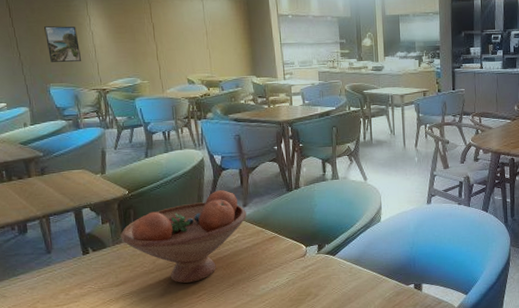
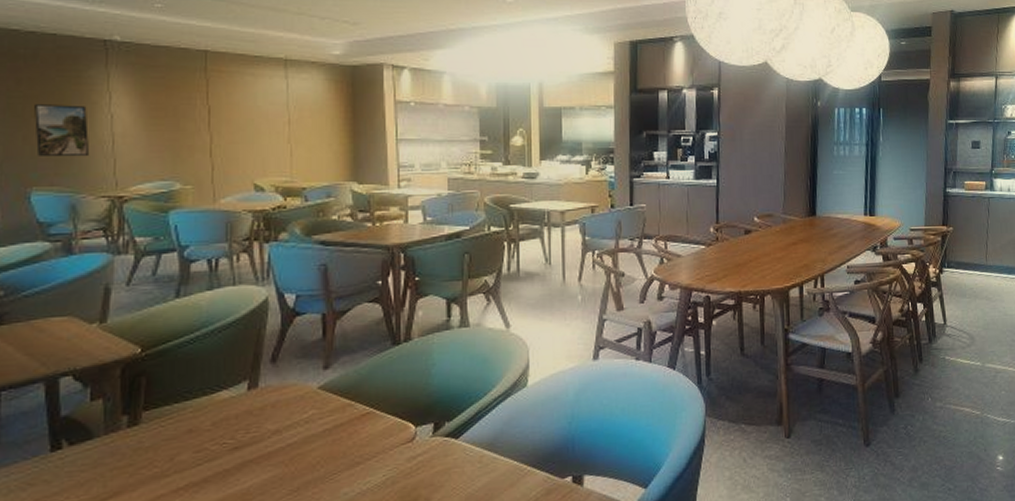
fruit bowl: present [120,190,247,283] -> none [120,345,328,491]

